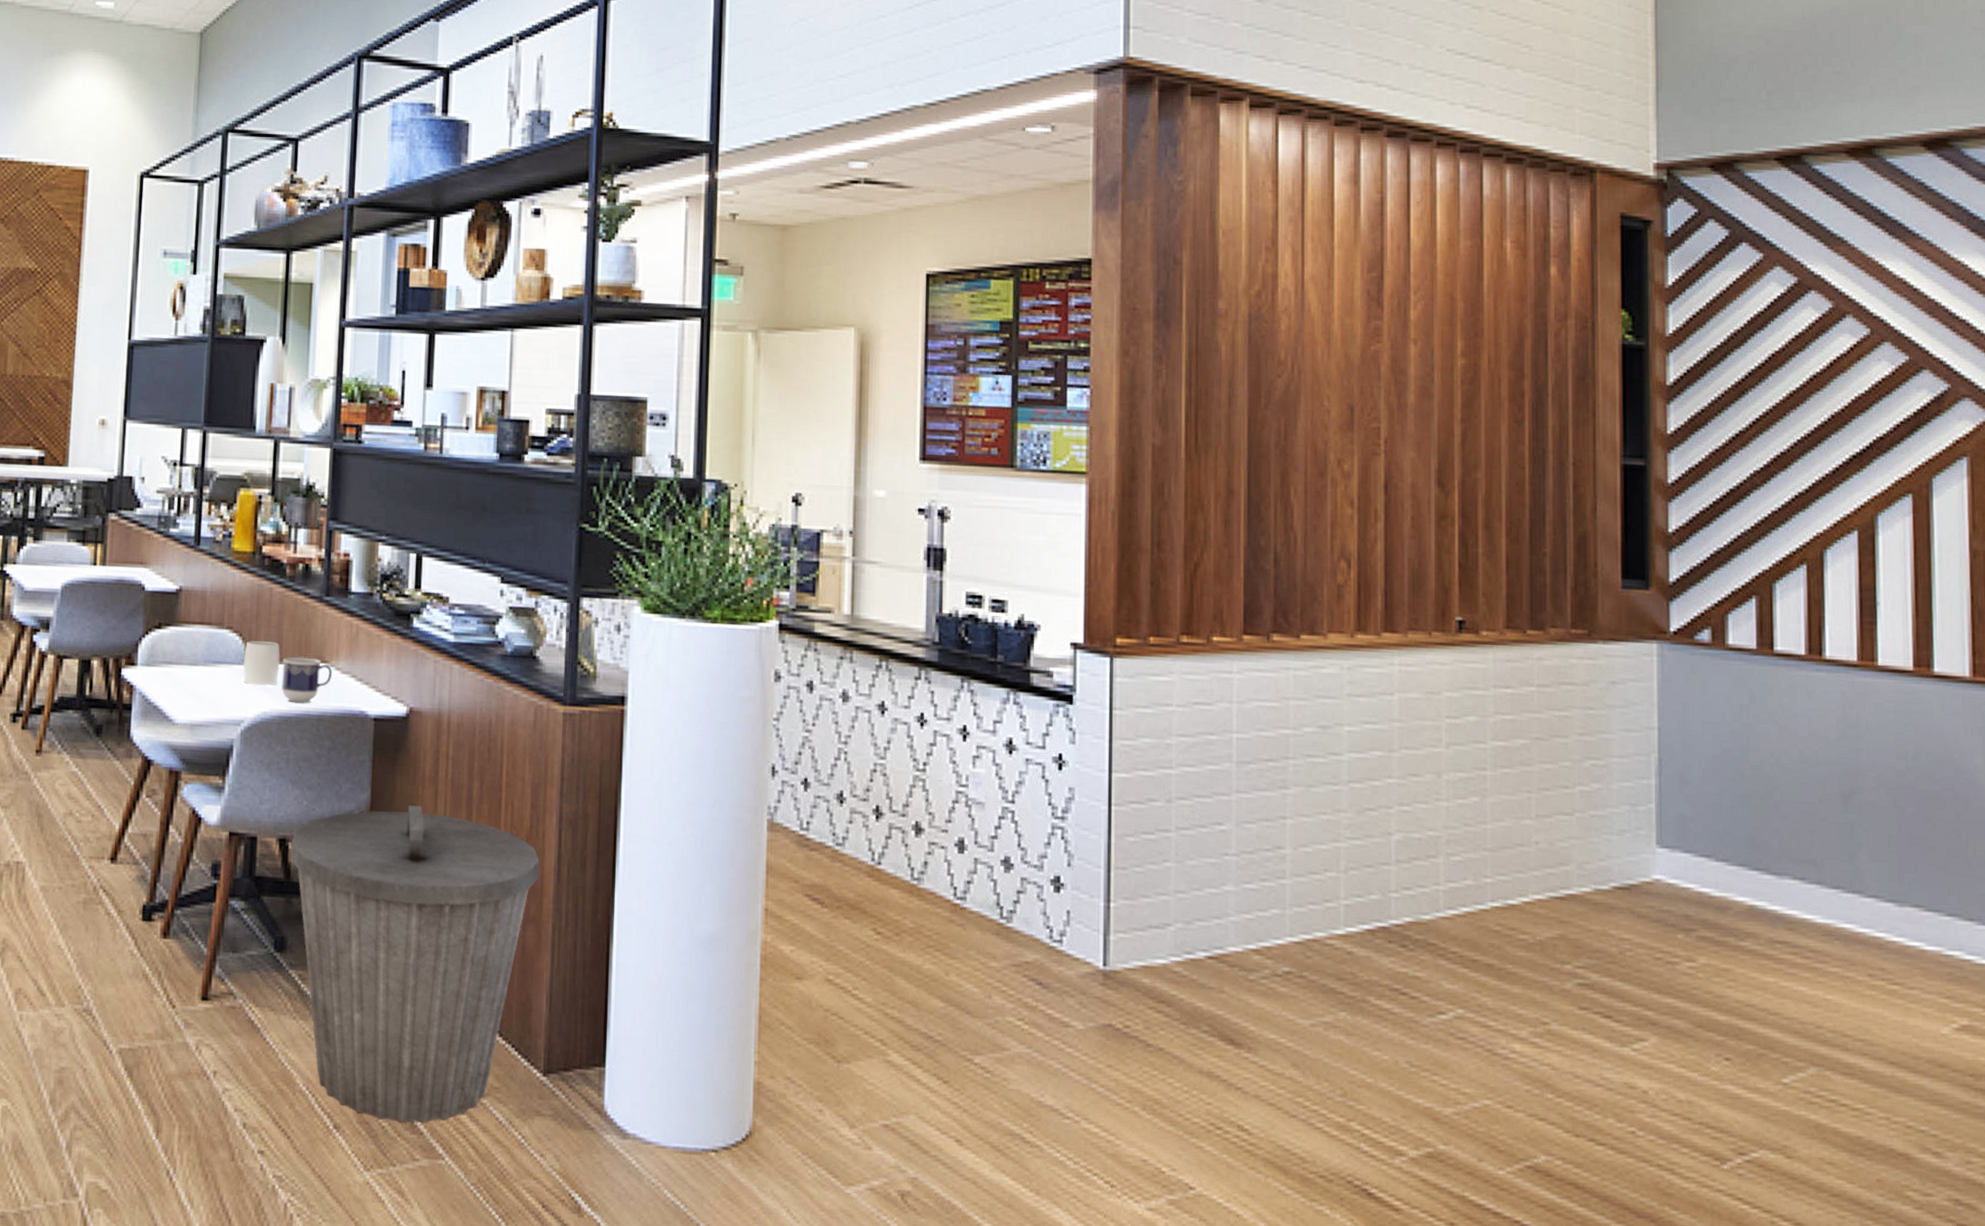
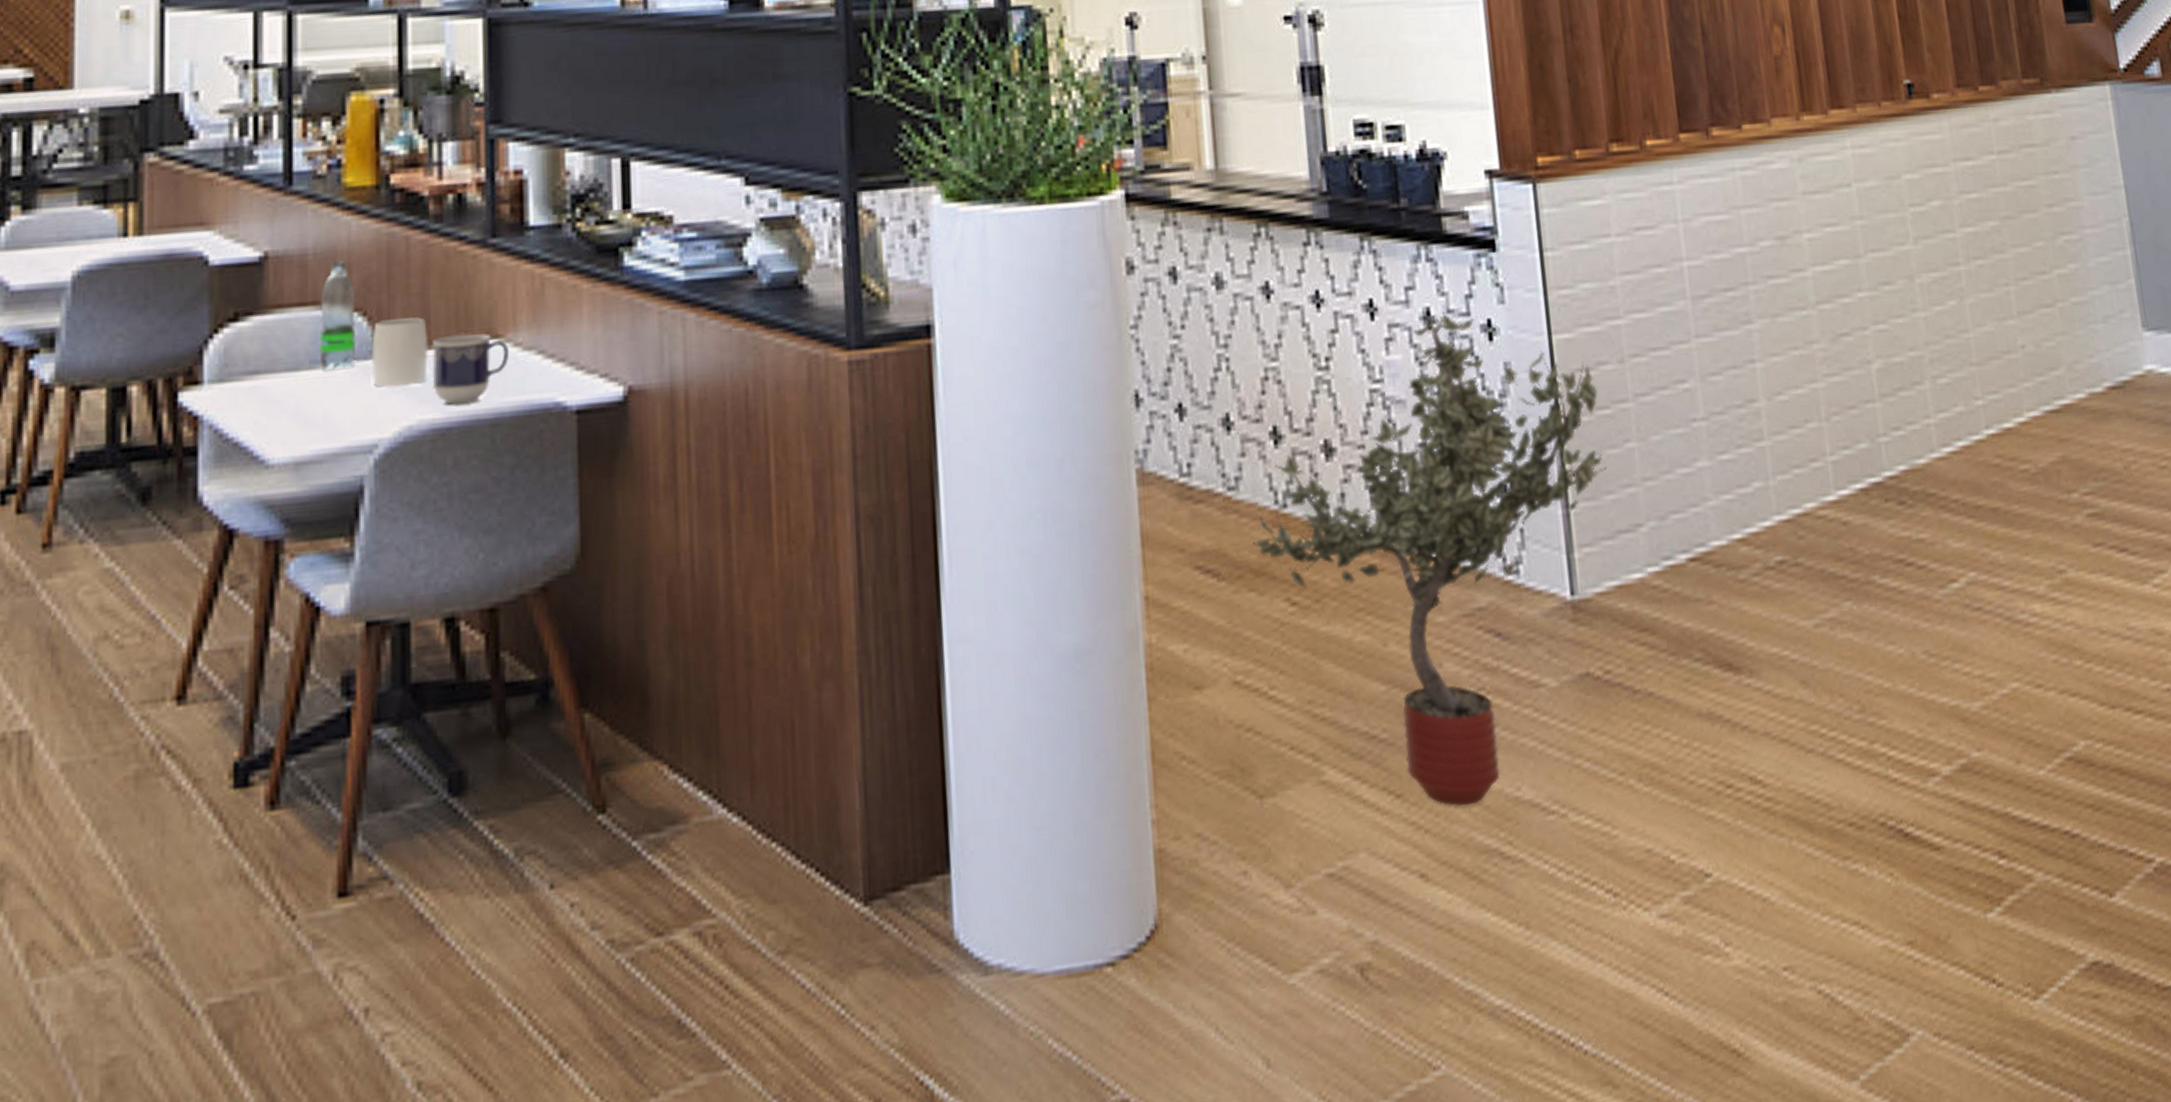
bottle: none [210,598,236,670] -> present [319,261,356,373]
trash can: present [290,805,539,1123] -> none [463,531,833,1027]
potted tree: none [852,743,1146,1100] -> present [1253,312,1607,807]

